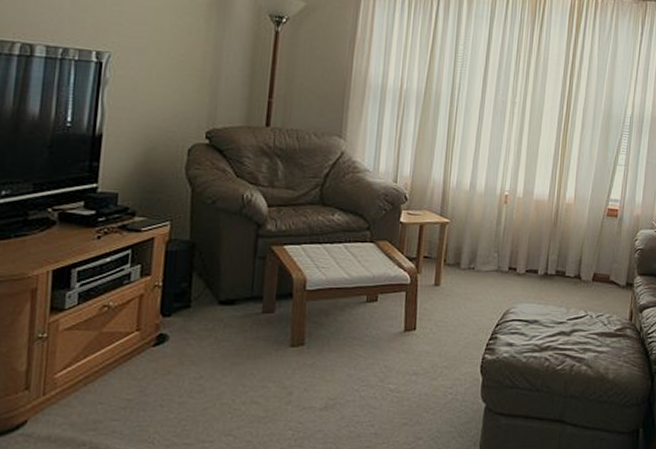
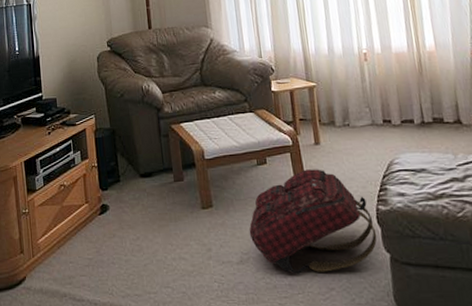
backpack: none [341,311,477,422] -> present [249,169,377,274]

